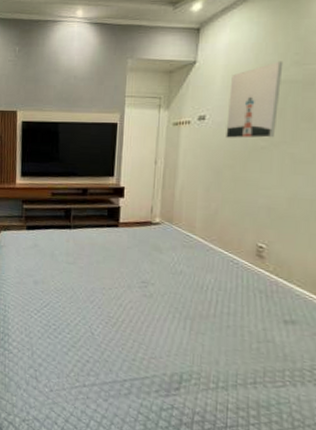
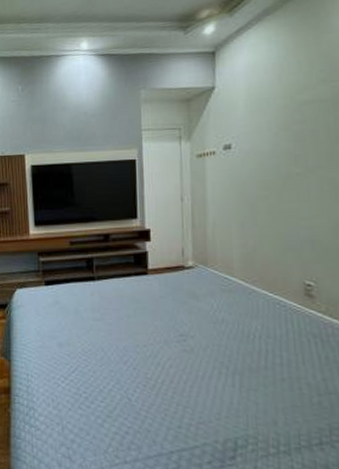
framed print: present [226,61,284,139] -> none [254,80,310,167]

